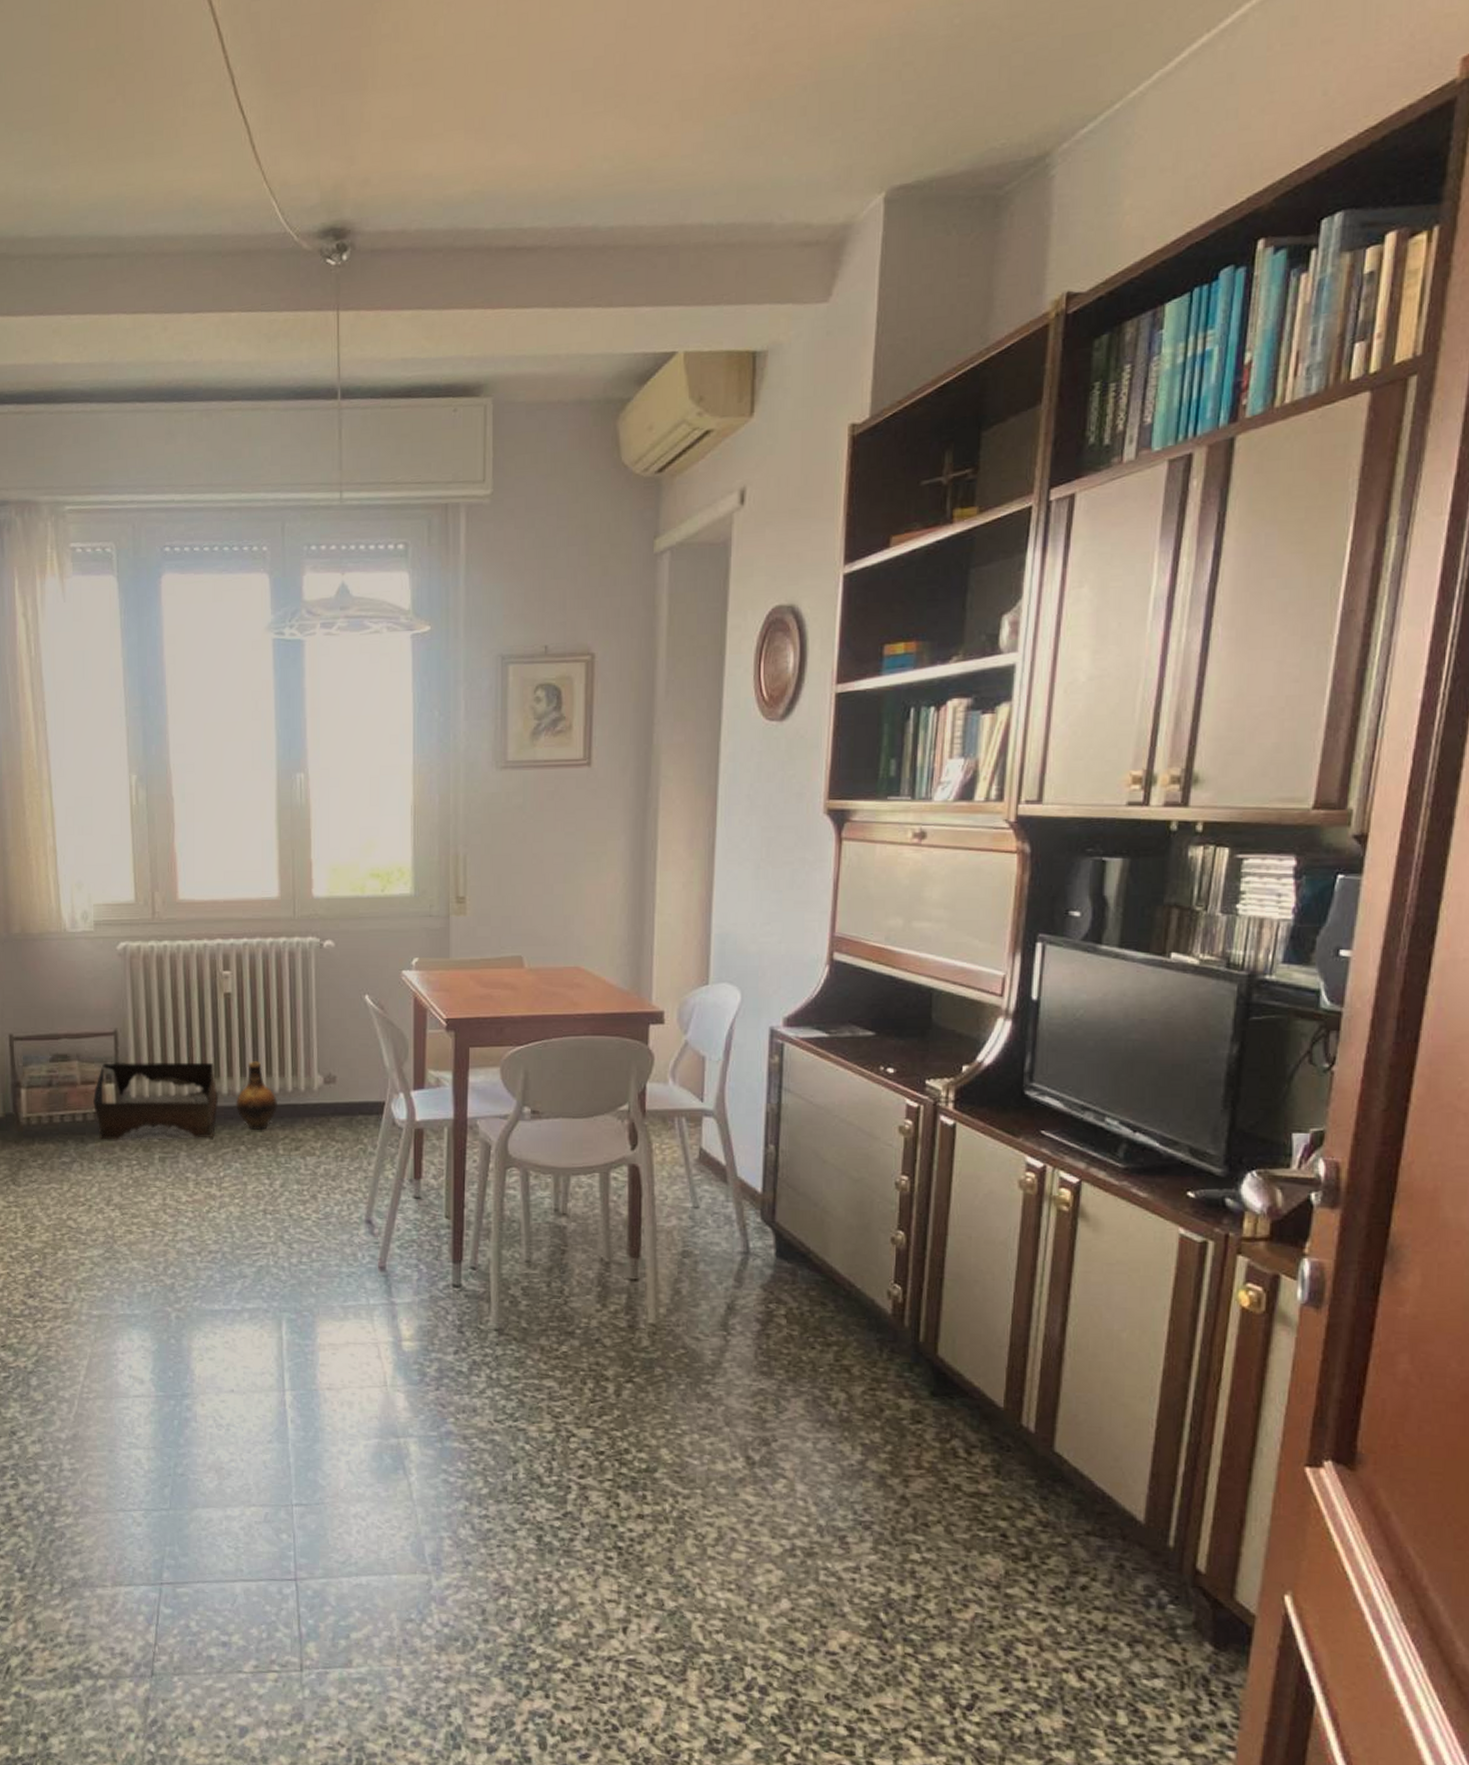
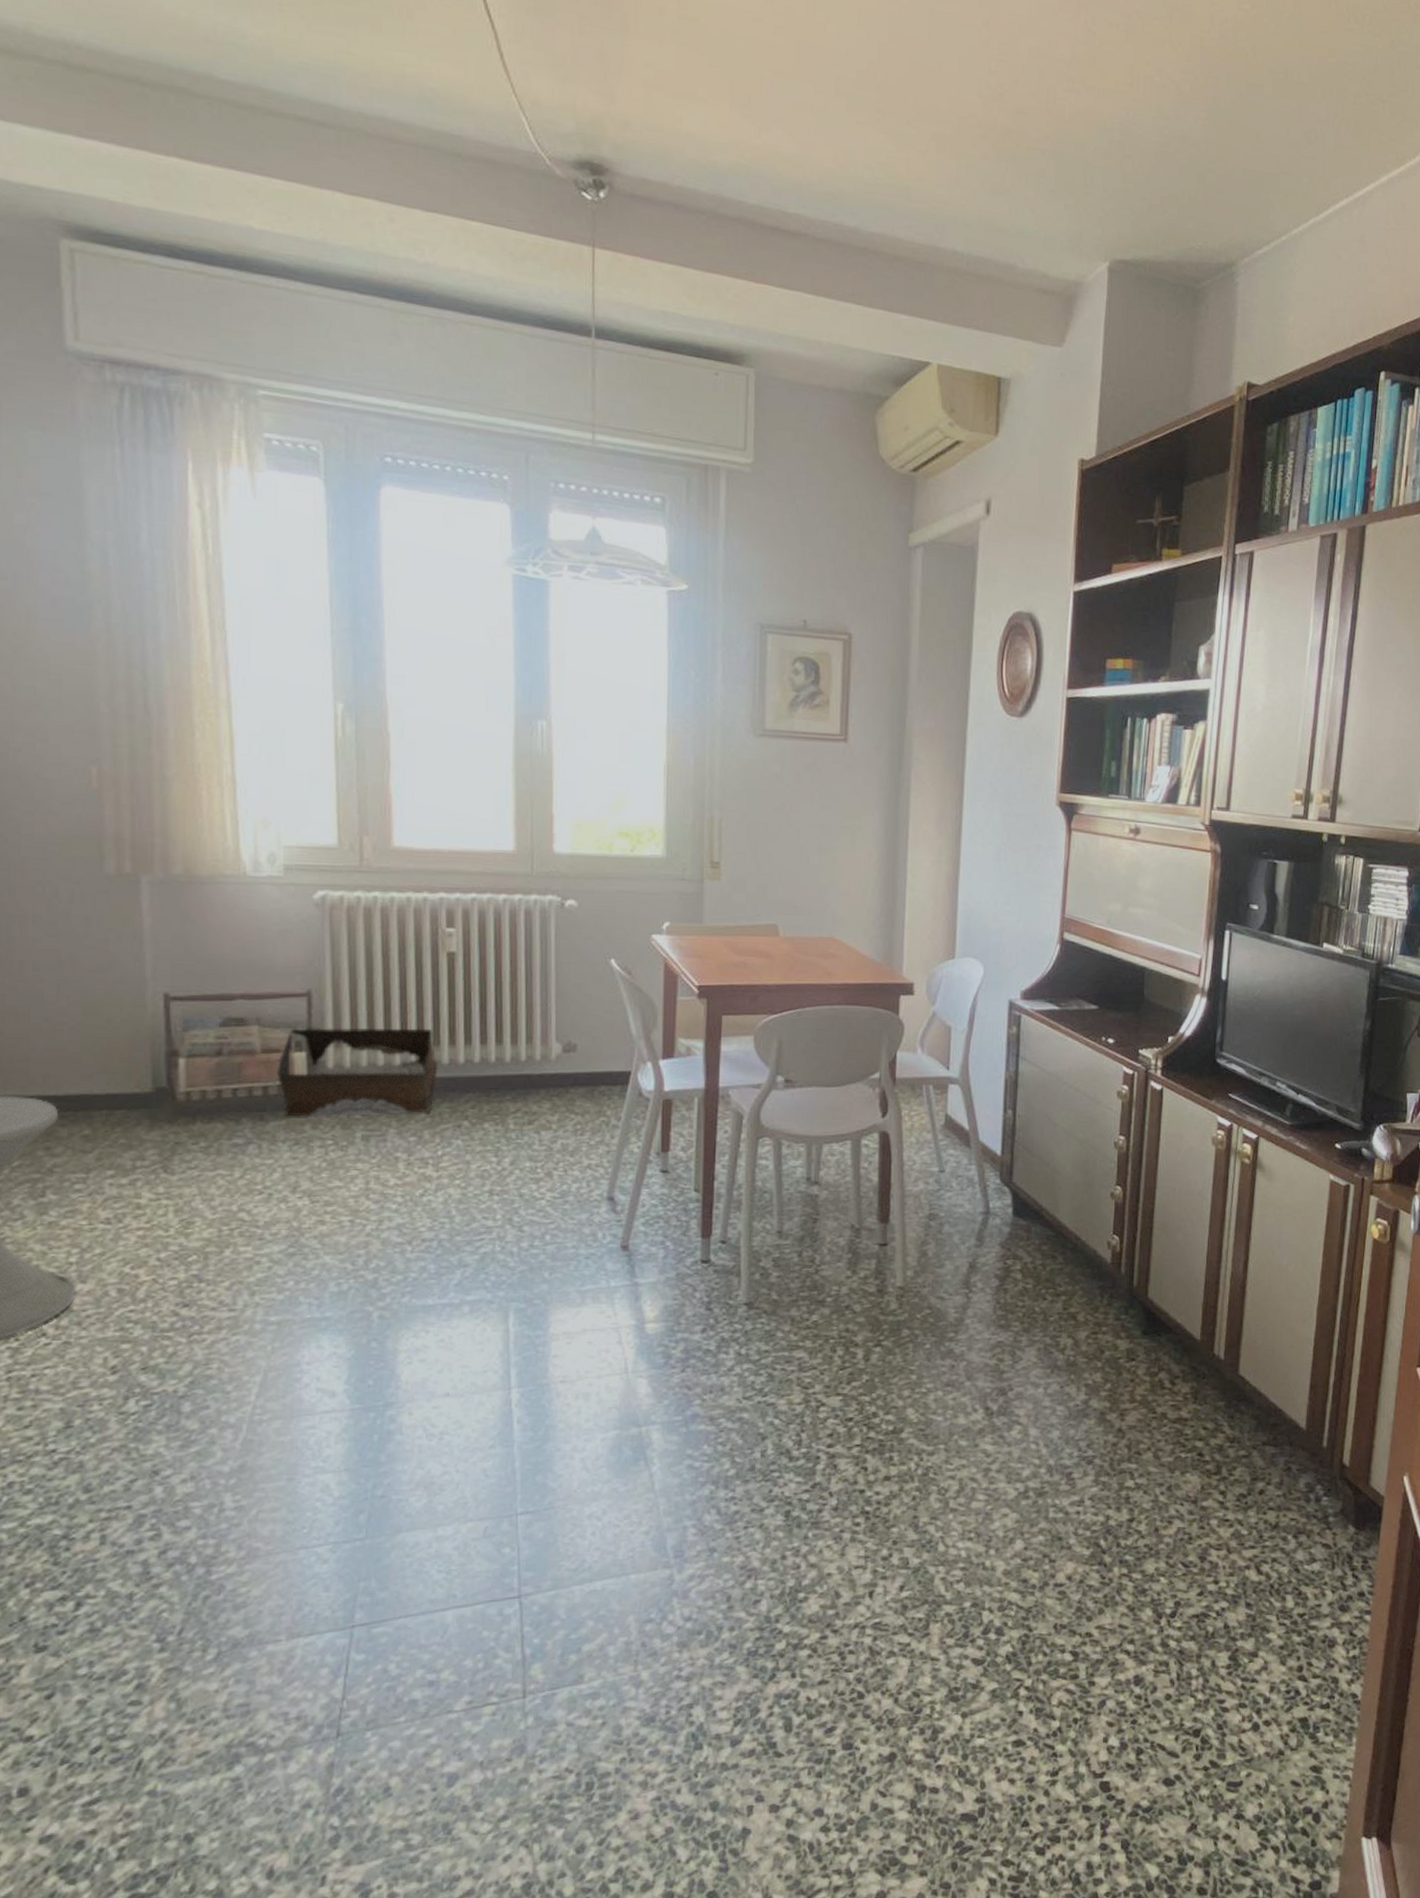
ceramic jug: present [236,1061,279,1130] -> none [458,1028,510,1103]

